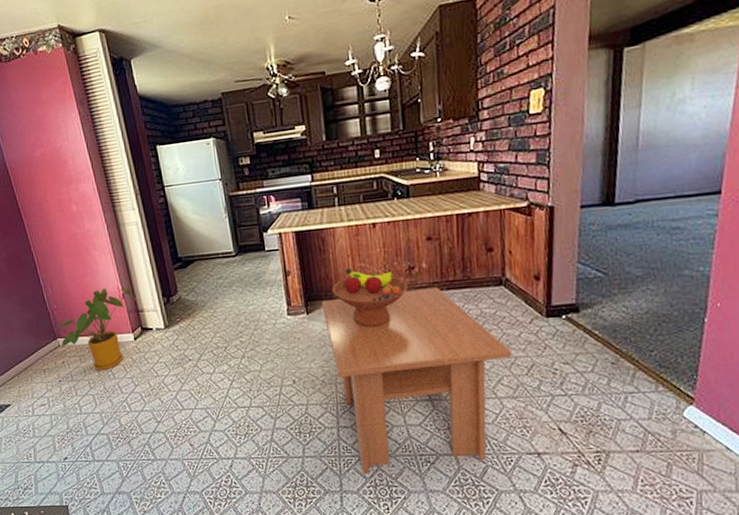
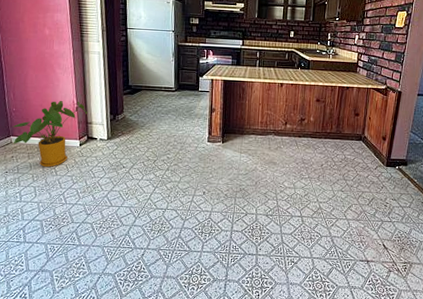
coffee table: present [321,286,512,474] -> none [234,134,360,268]
fruit bowl: present [331,268,408,328] -> none [243,113,298,159]

